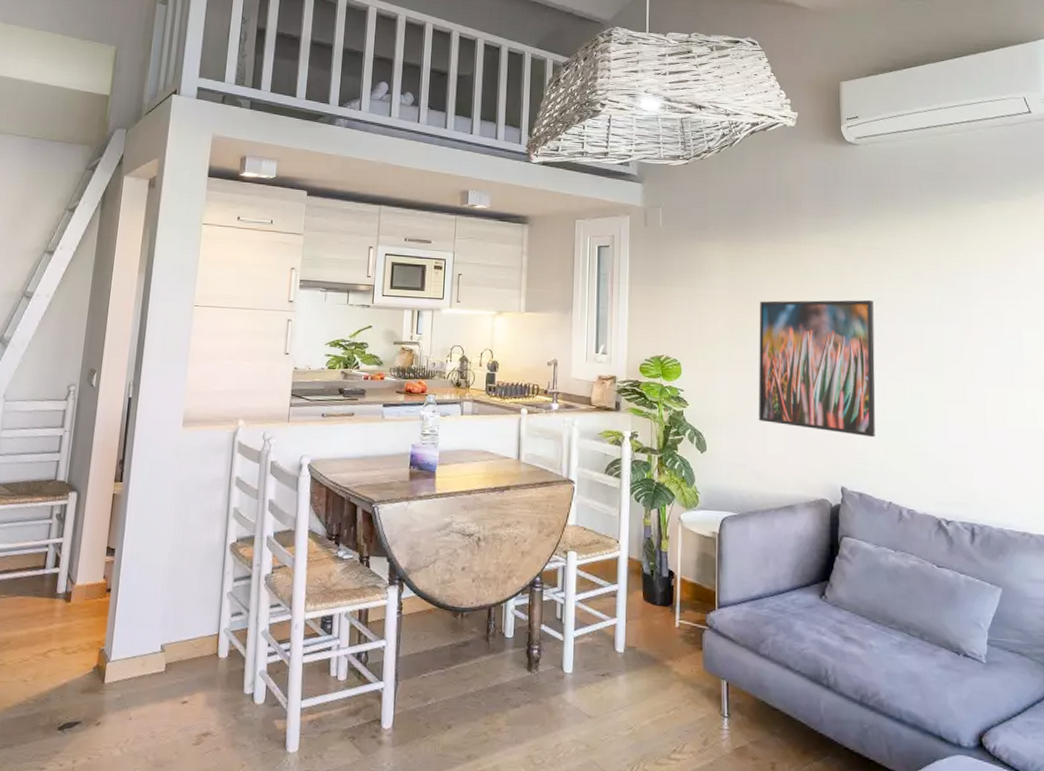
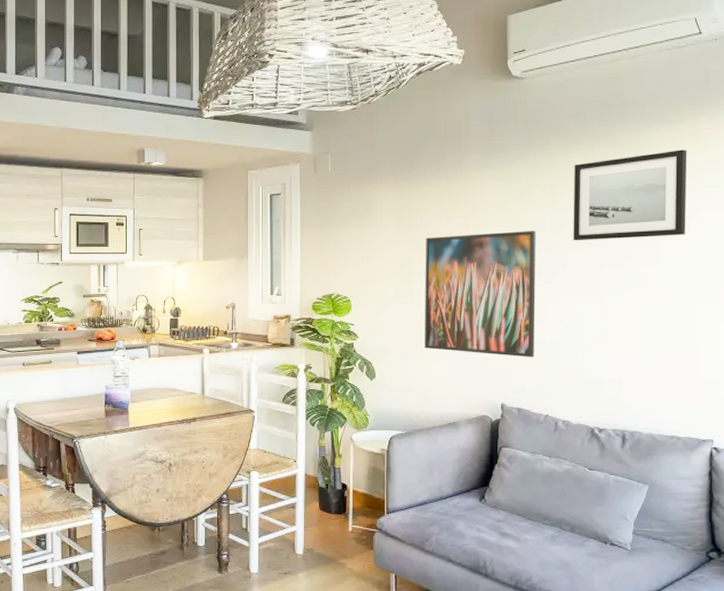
wall art: none [910,226,1027,315] -> present [573,149,688,241]

